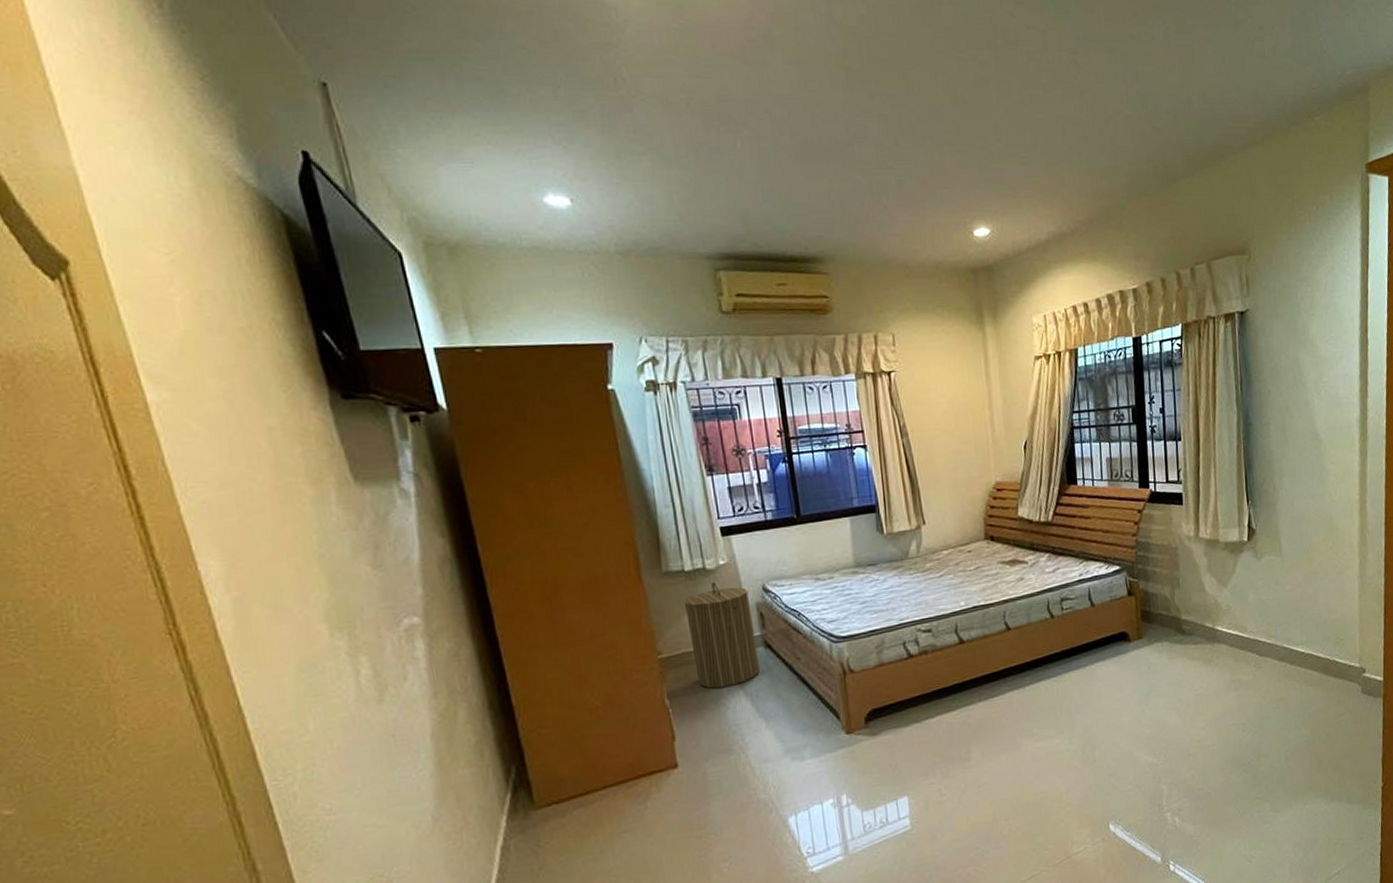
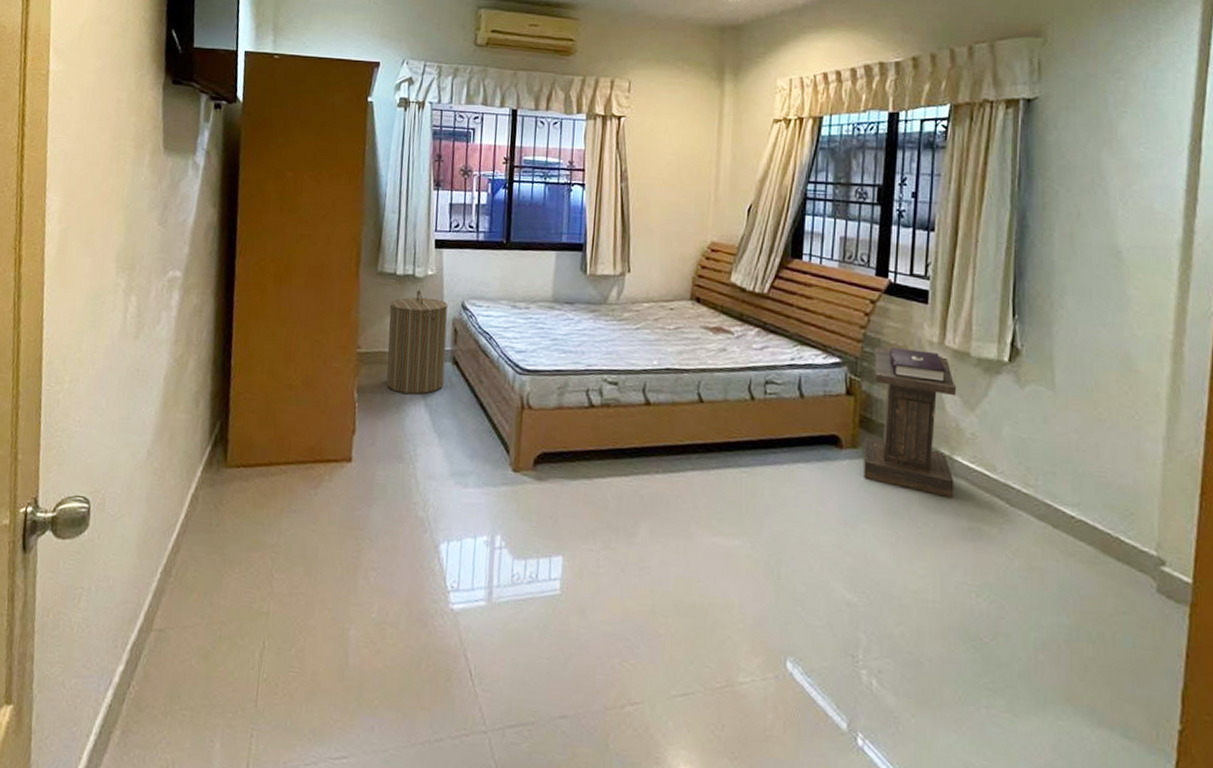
lectern: none [1146,545,1219,662] -> present [863,346,957,498]

